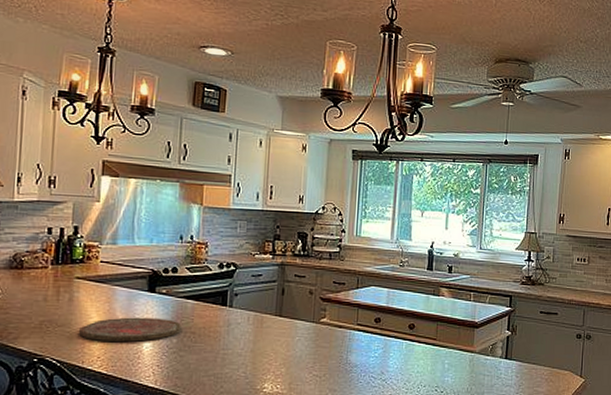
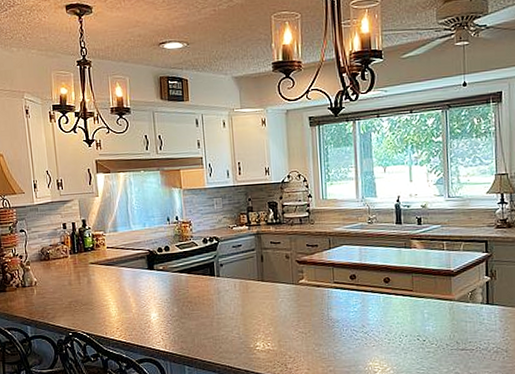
cutting board: present [79,317,182,342] -> none [99,291,180,315]

